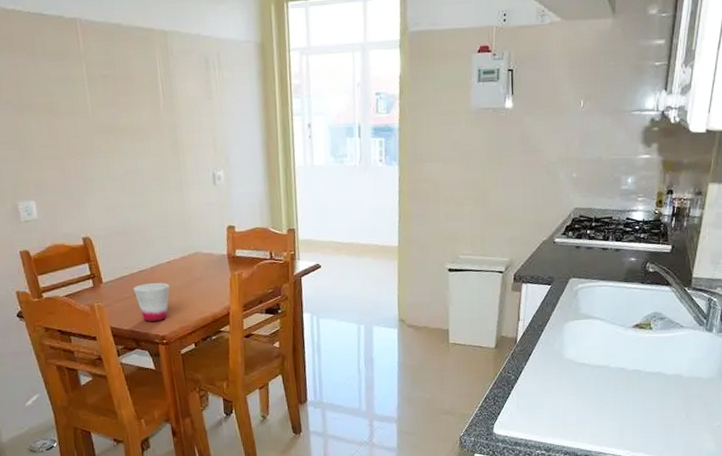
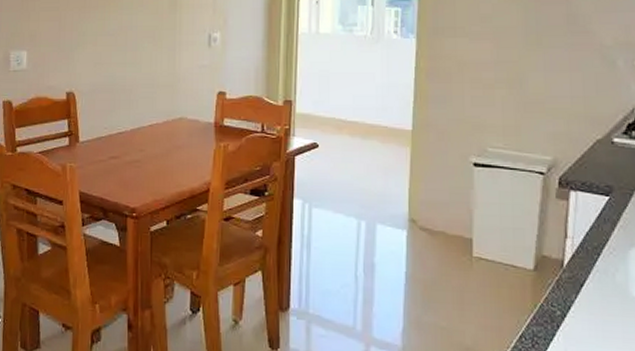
cup: present [133,283,170,322] -> none [109,147,148,191]

